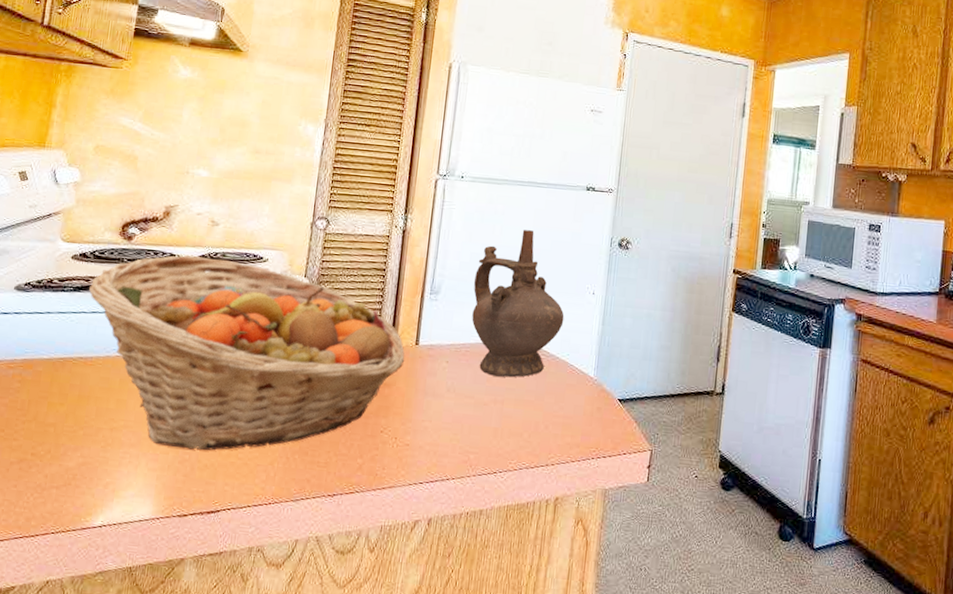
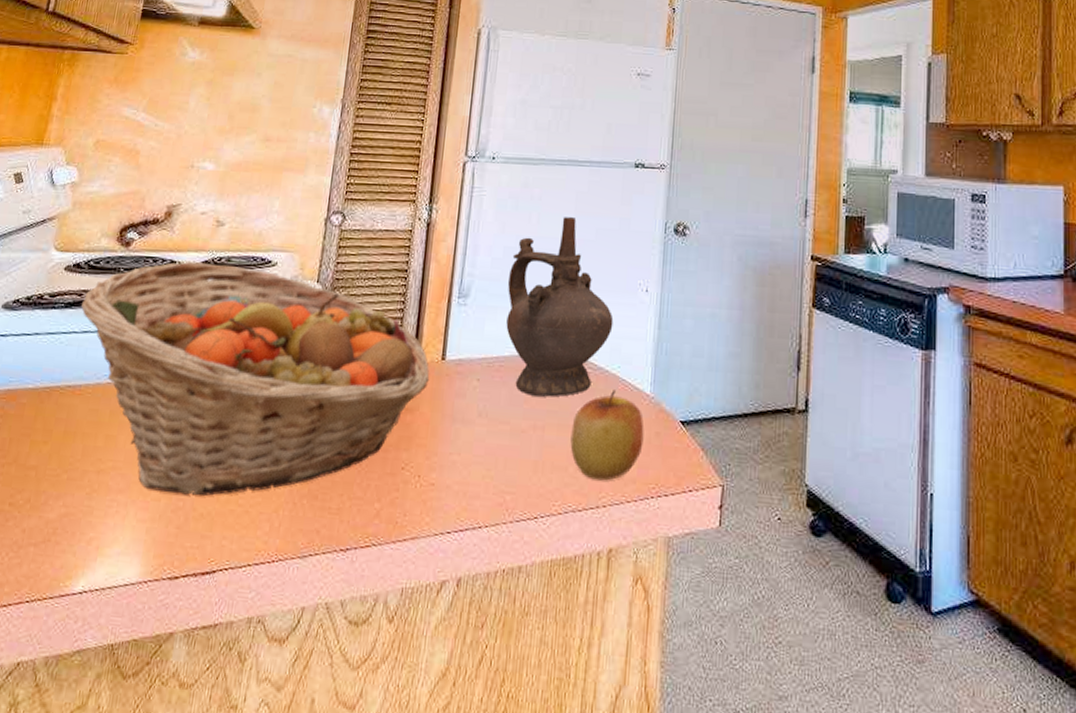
apple: none [525,373,588,445] -> present [570,389,644,481]

